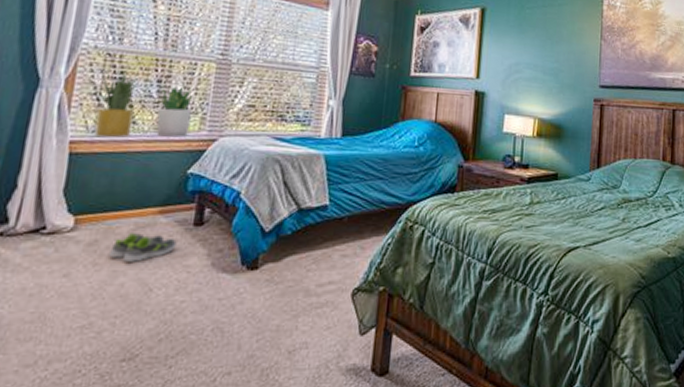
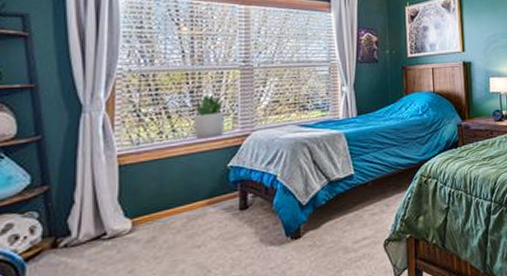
planter: present [94,71,140,138] -> none [136,87,174,149]
athletic shoe: present [107,233,177,262] -> none [166,223,227,251]

